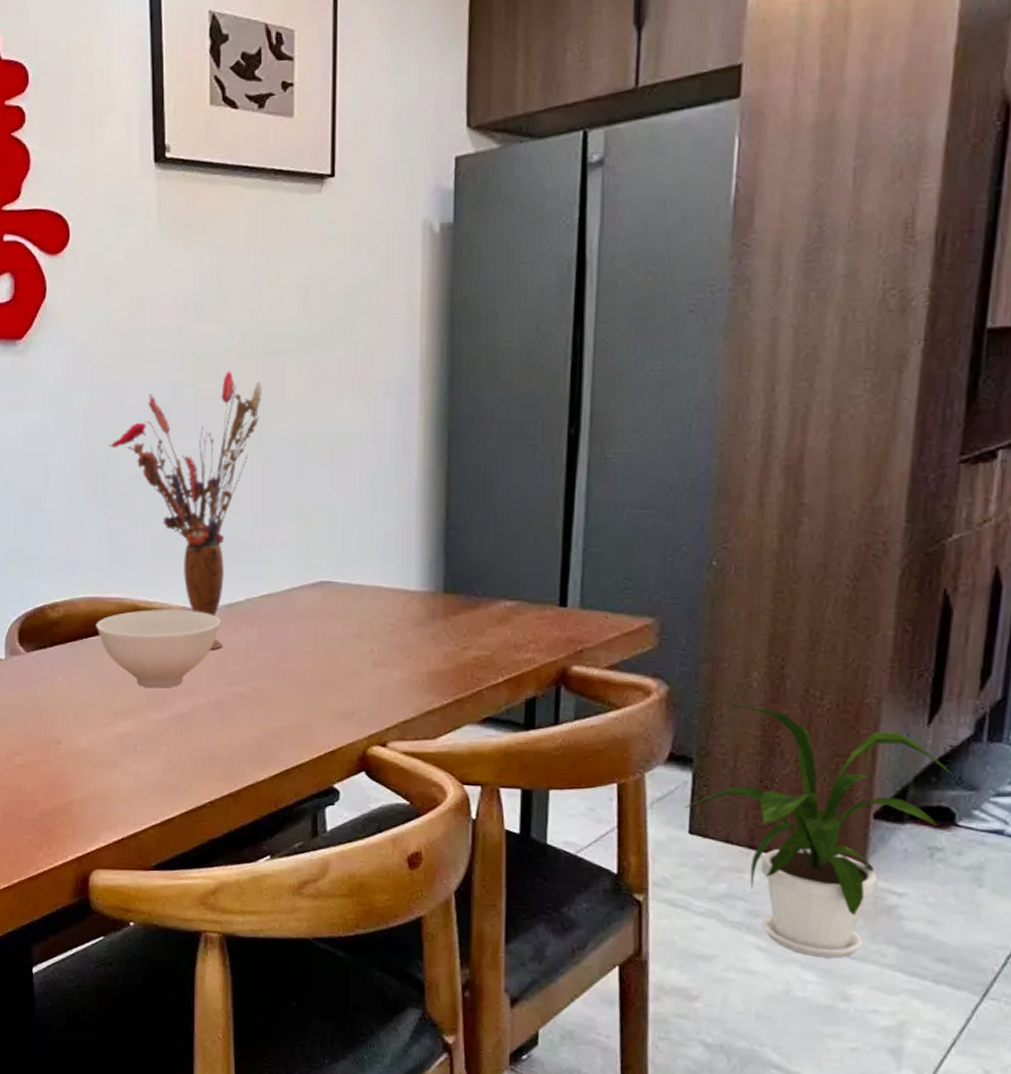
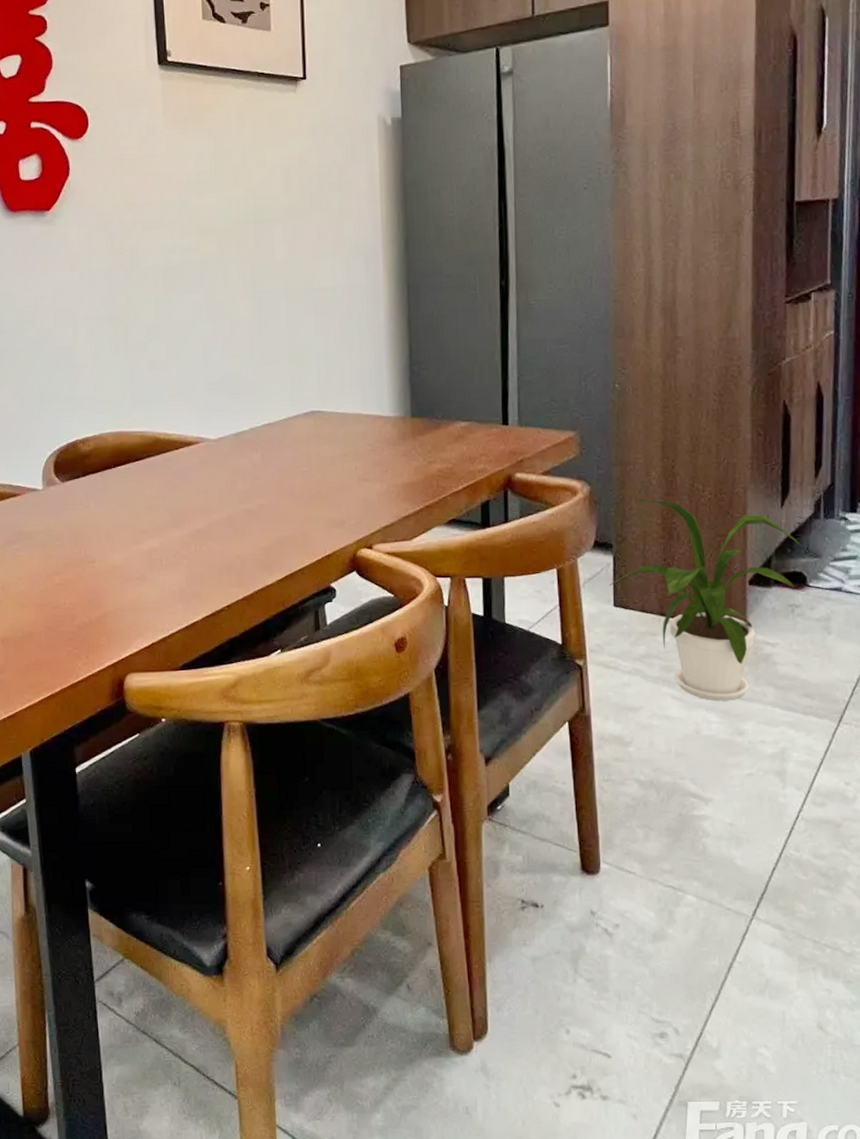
bowl: present [96,610,221,688] -> none [122,439,230,509]
bouquet: present [109,371,262,650] -> none [128,236,256,473]

